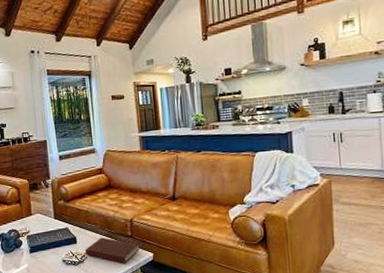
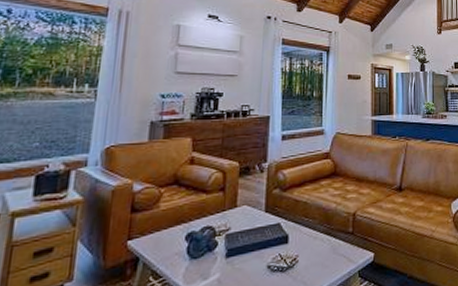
notebook: present [85,237,140,263] -> none [297,235,360,267]

